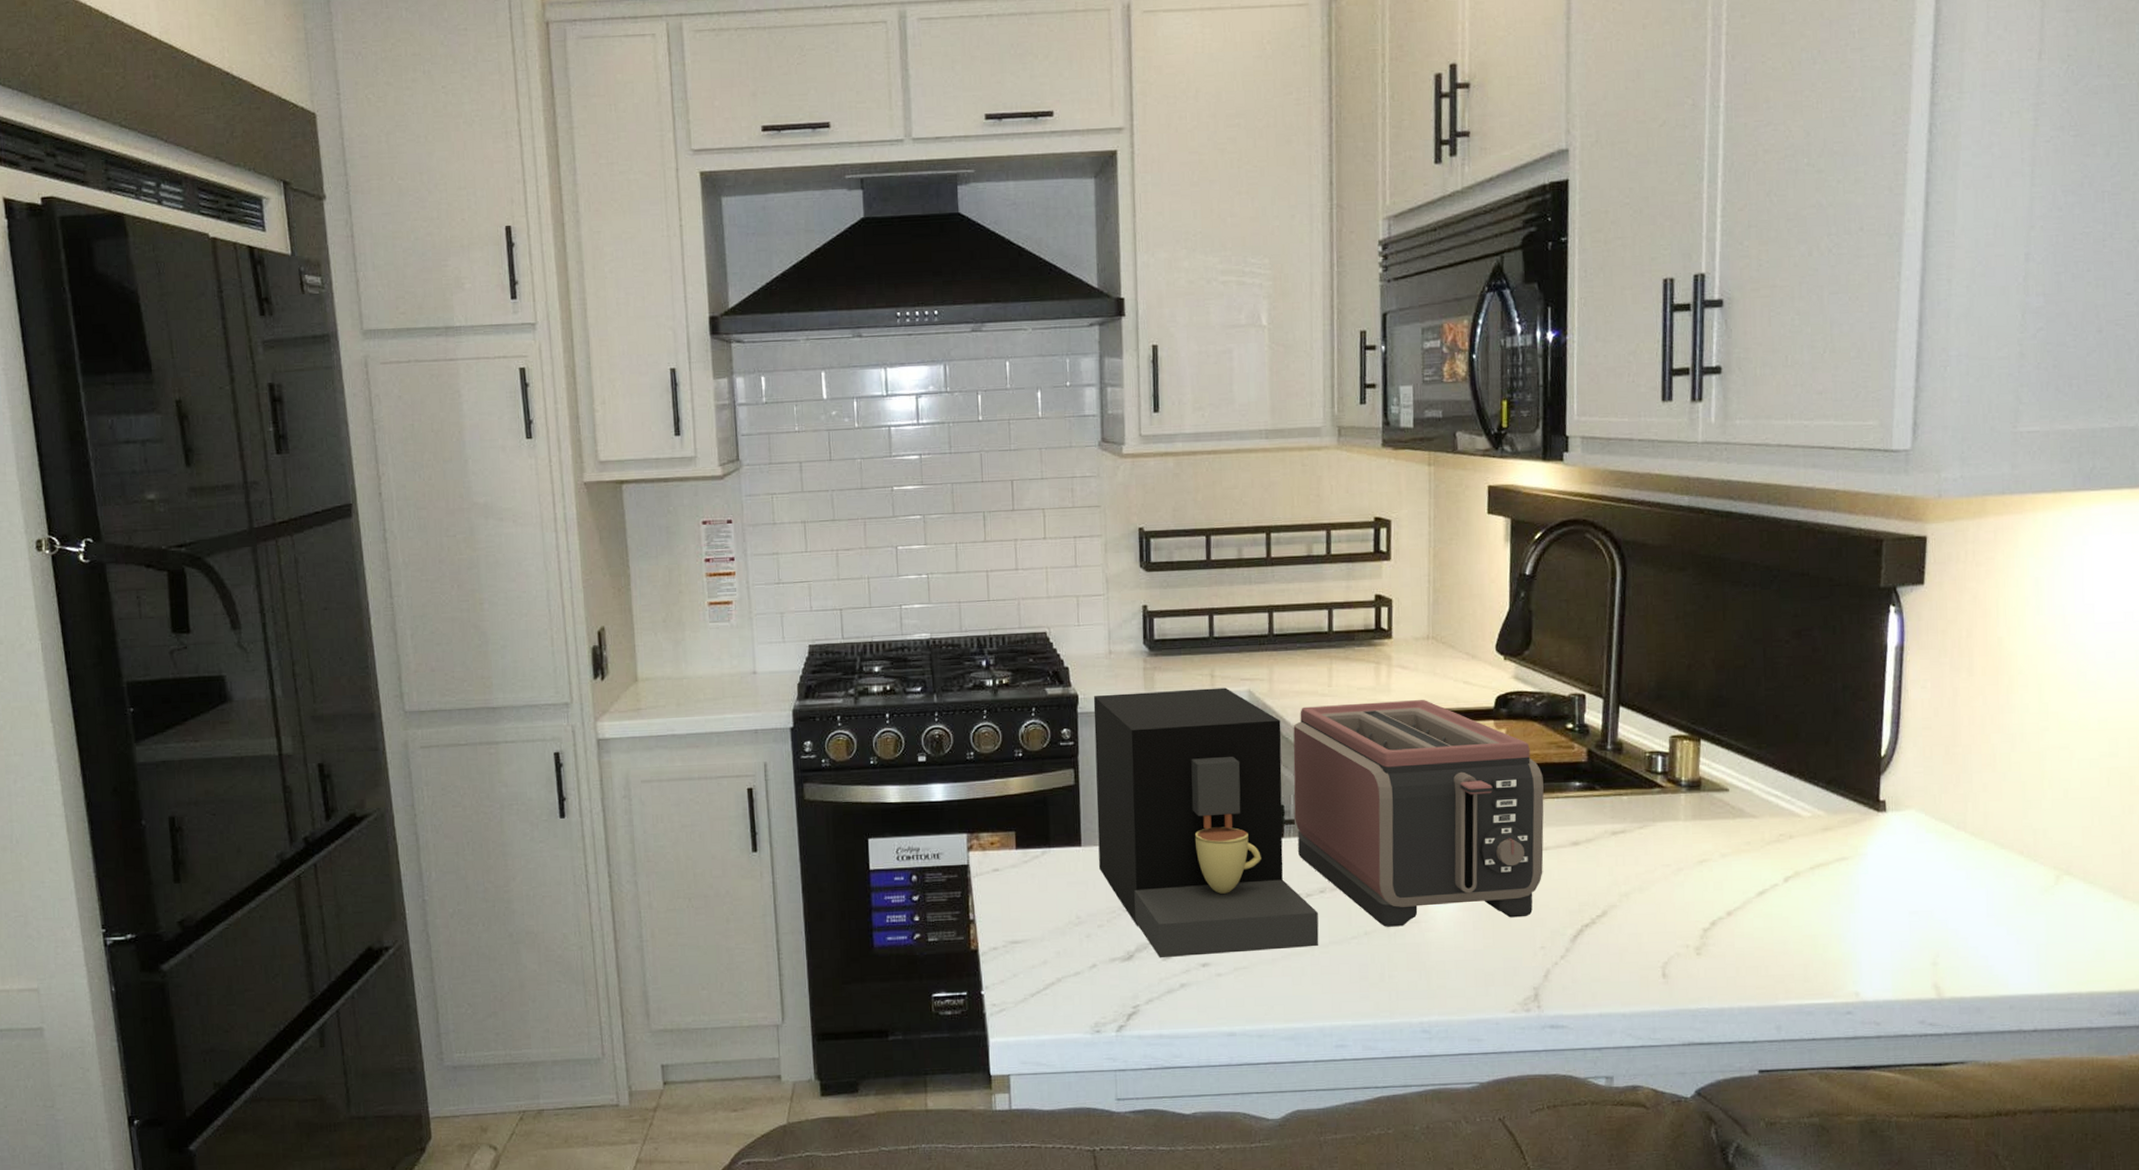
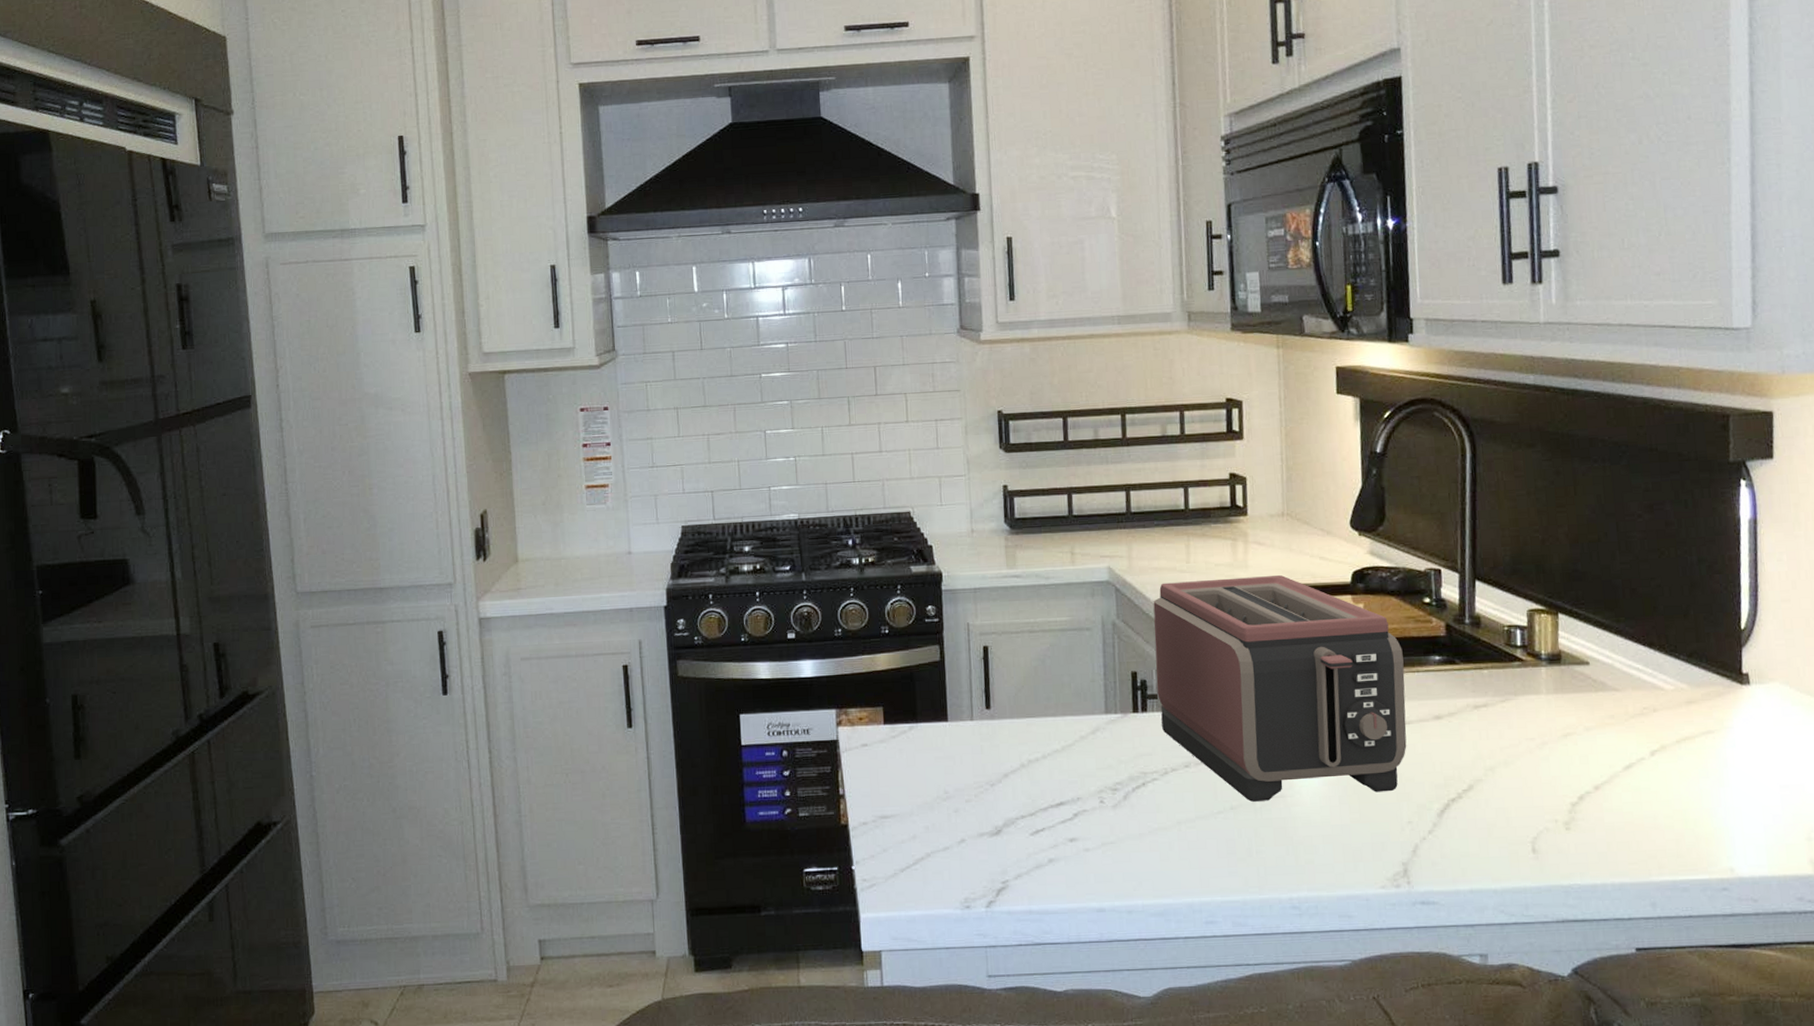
coffee maker: present [1093,687,1319,958] -> none [957,564,1186,833]

